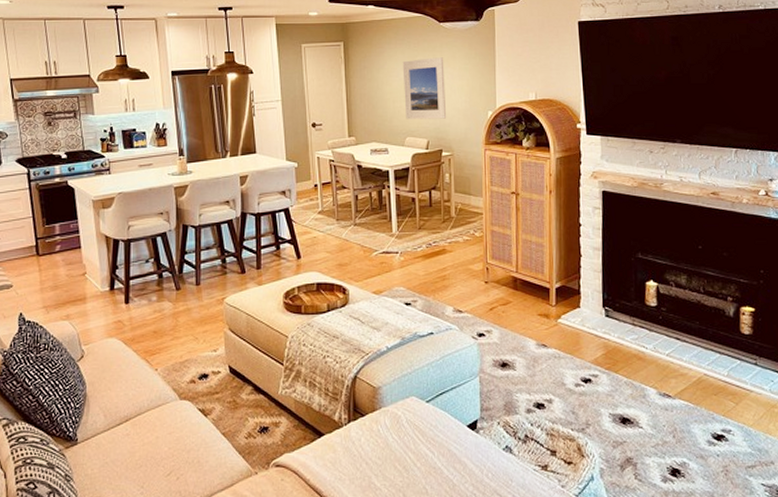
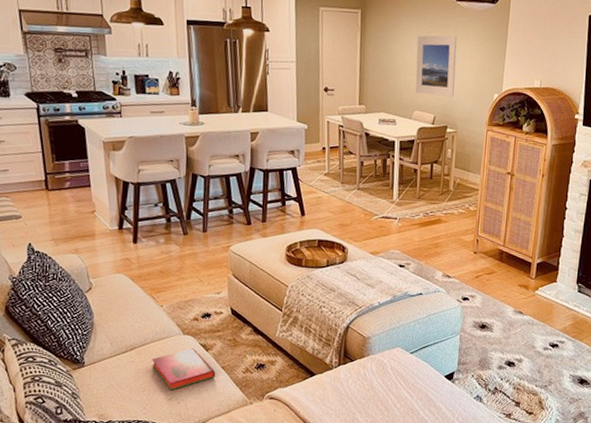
hardback book: none [148,414,217,465] -> present [152,348,216,391]

